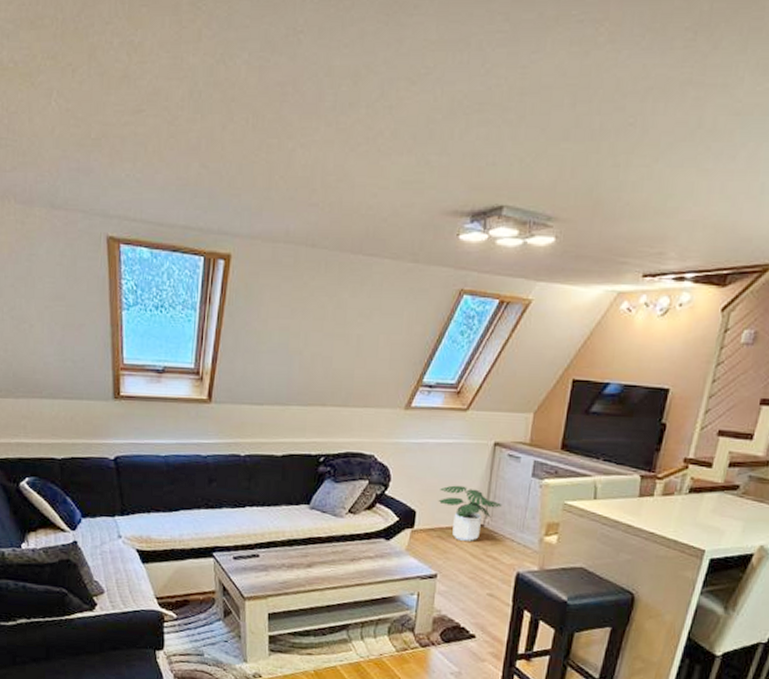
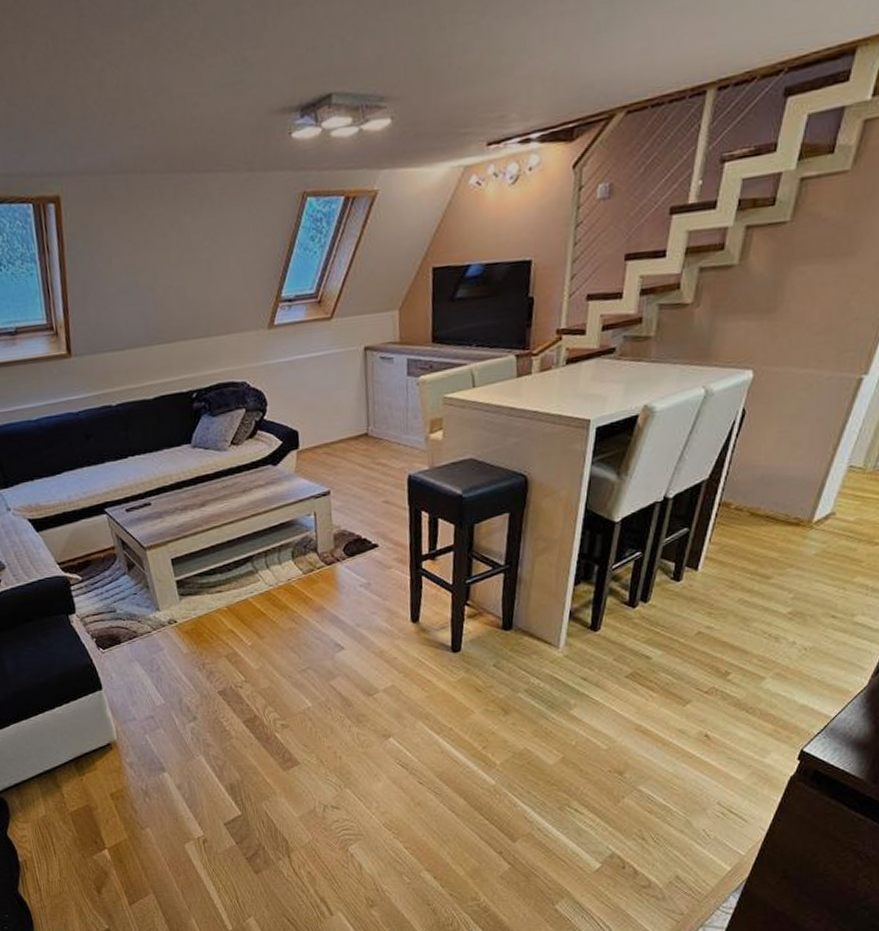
potted plant: present [438,485,502,541] -> none [318,397,383,453]

